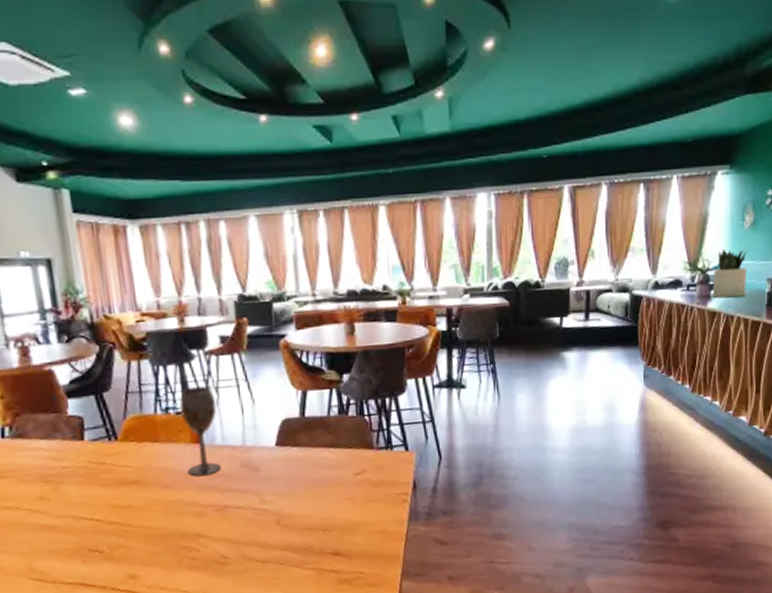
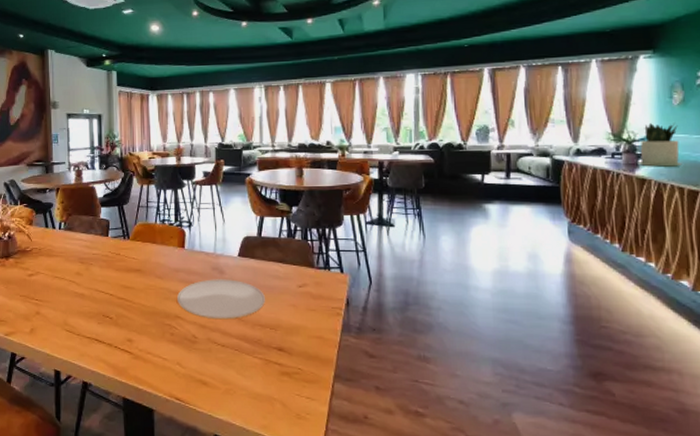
wine glass: present [179,386,221,477] -> none [172,207,198,273]
plate: none [196,476,316,531] -> present [177,279,266,320]

